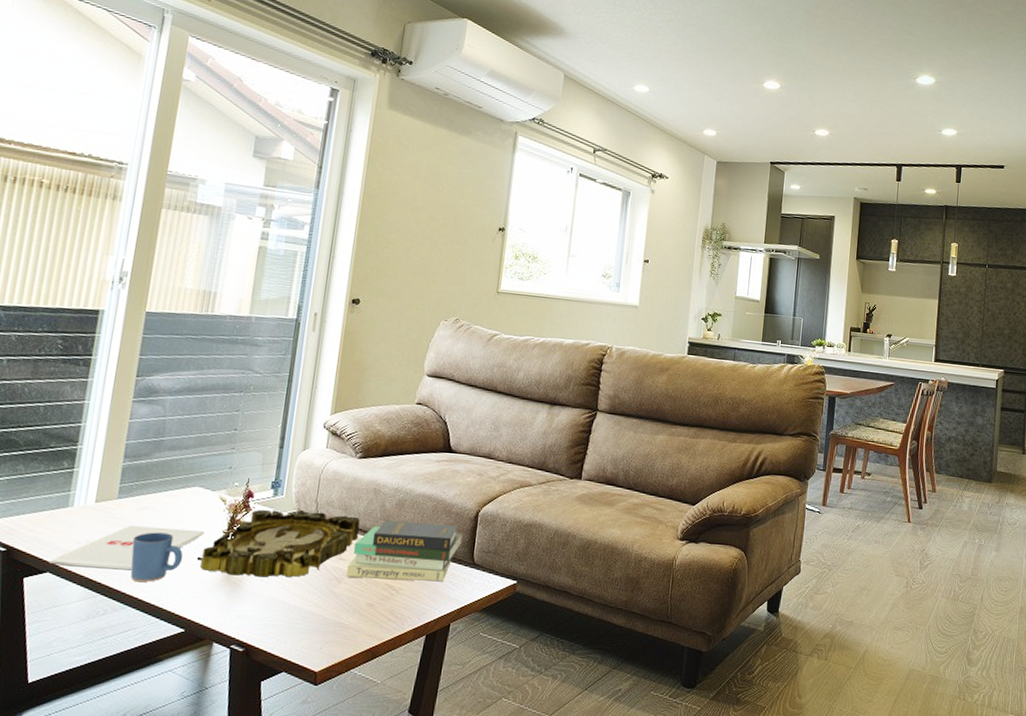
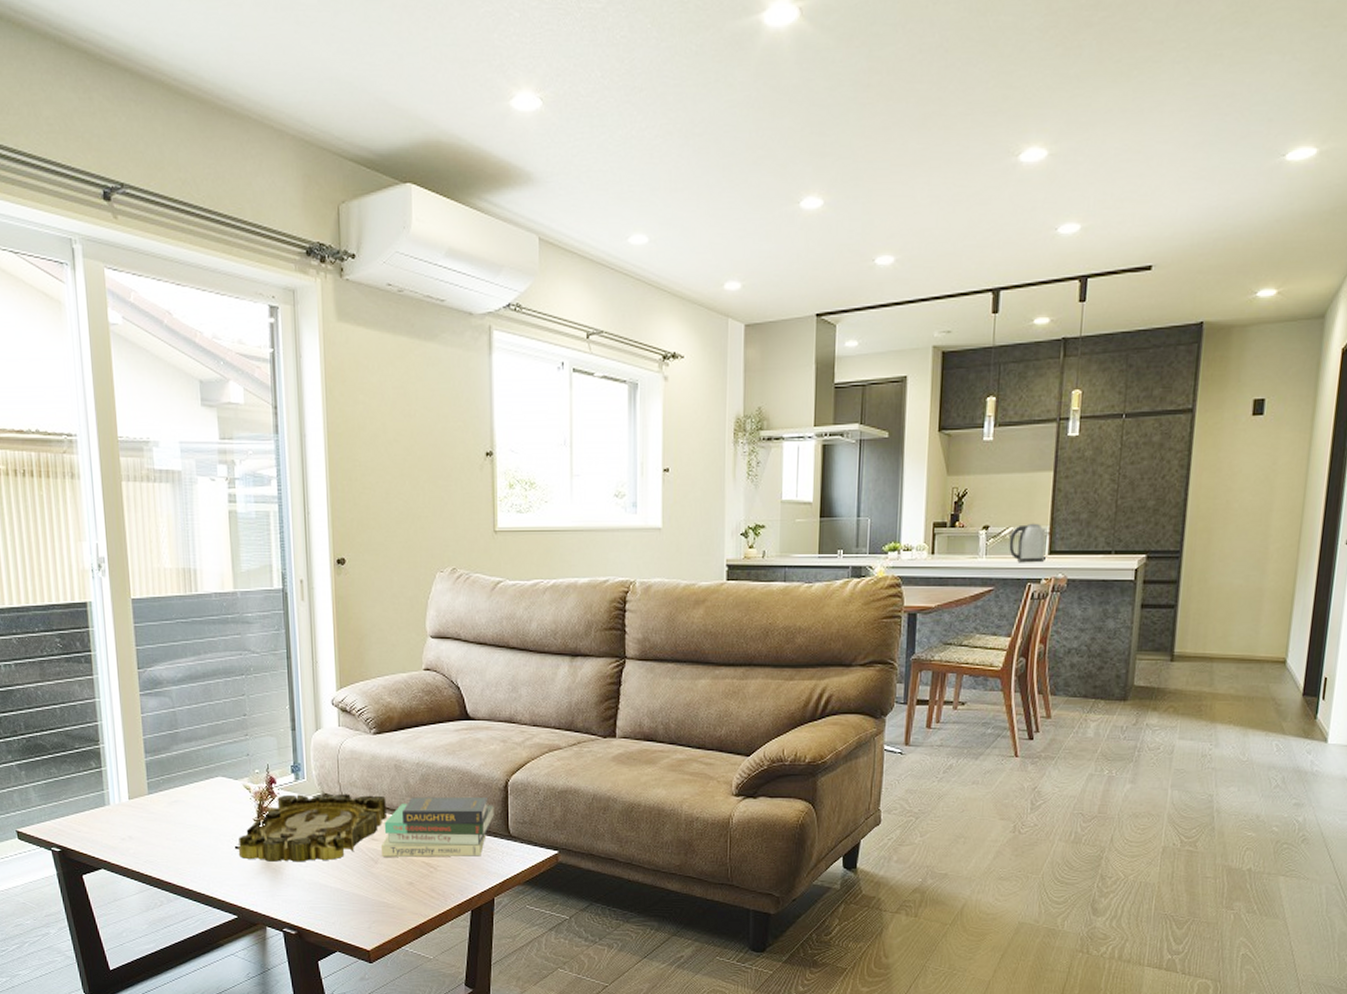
magazine: present [49,525,205,571] -> none [101,819,236,863]
mug: present [130,532,184,583] -> none [171,824,222,874]
kettle: none [906,336,933,367] -> present [1009,523,1046,563]

